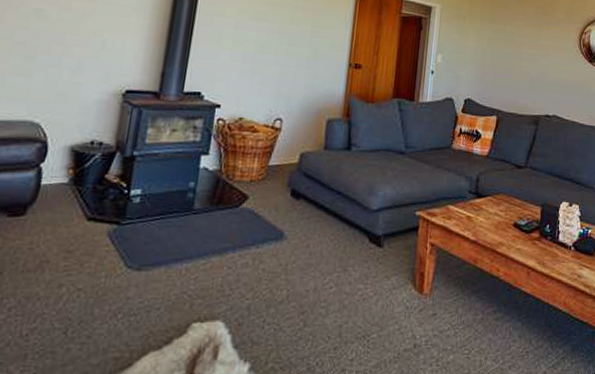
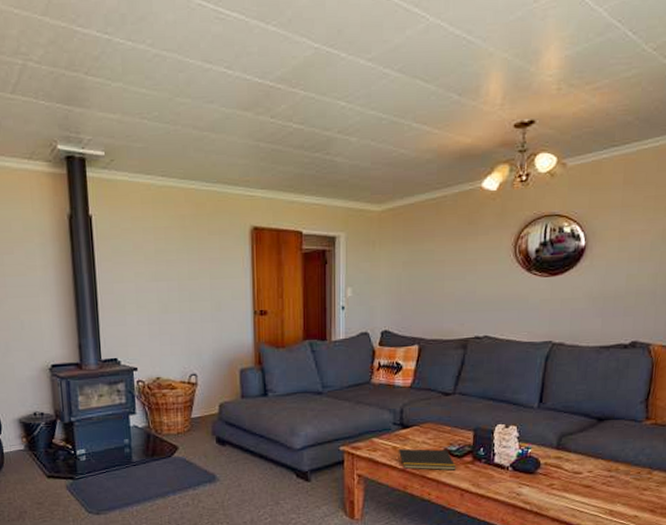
notepad: none [471,218,524,246] -> present [398,448,456,471]

